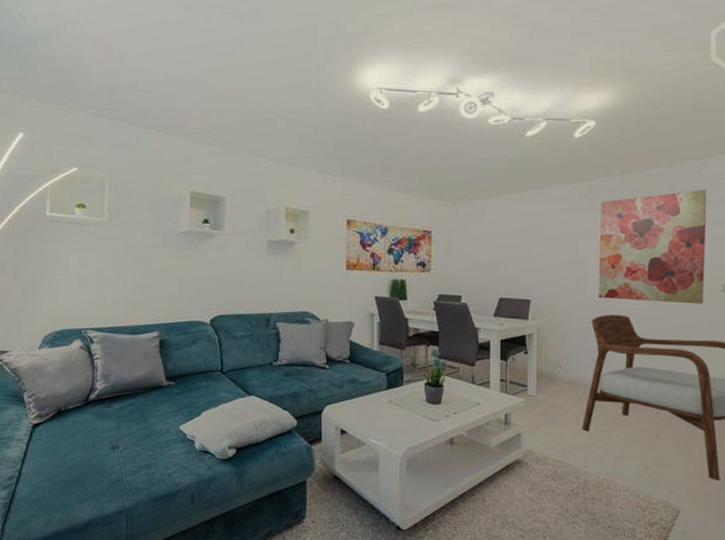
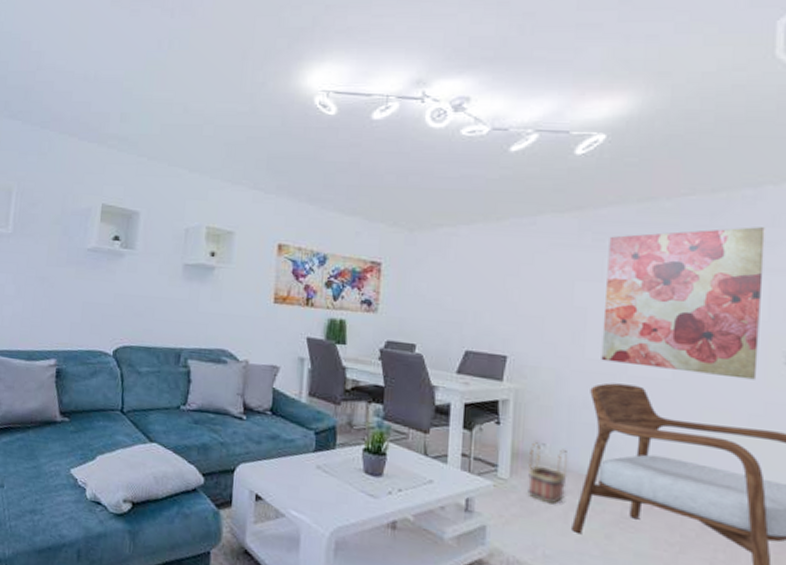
basket: none [549,364,578,411] -> present [527,441,568,504]

